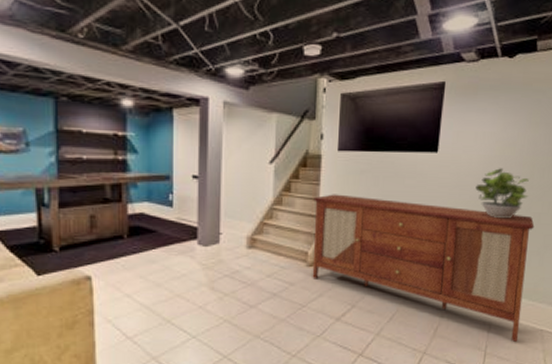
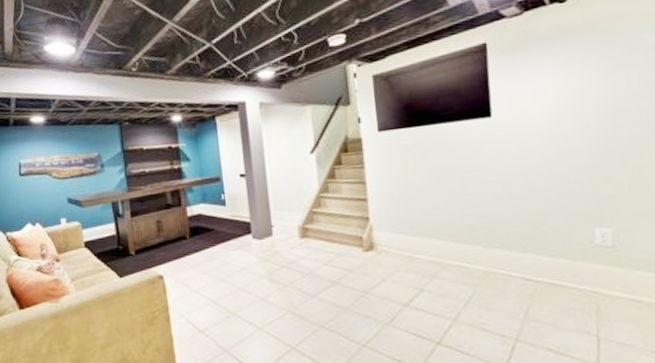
sideboard: present [312,194,535,343] -> none [360,172,642,325]
potted plant: present [475,168,529,219] -> none [546,122,619,180]

